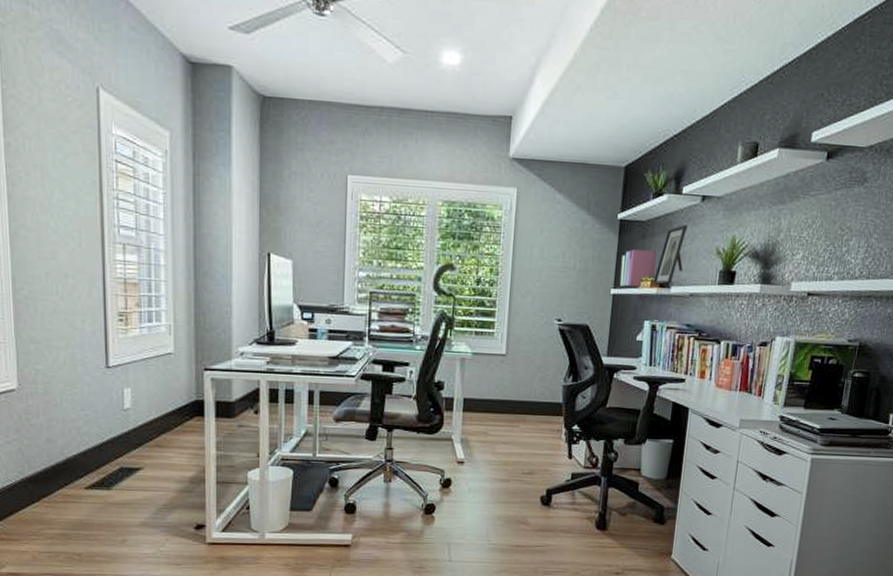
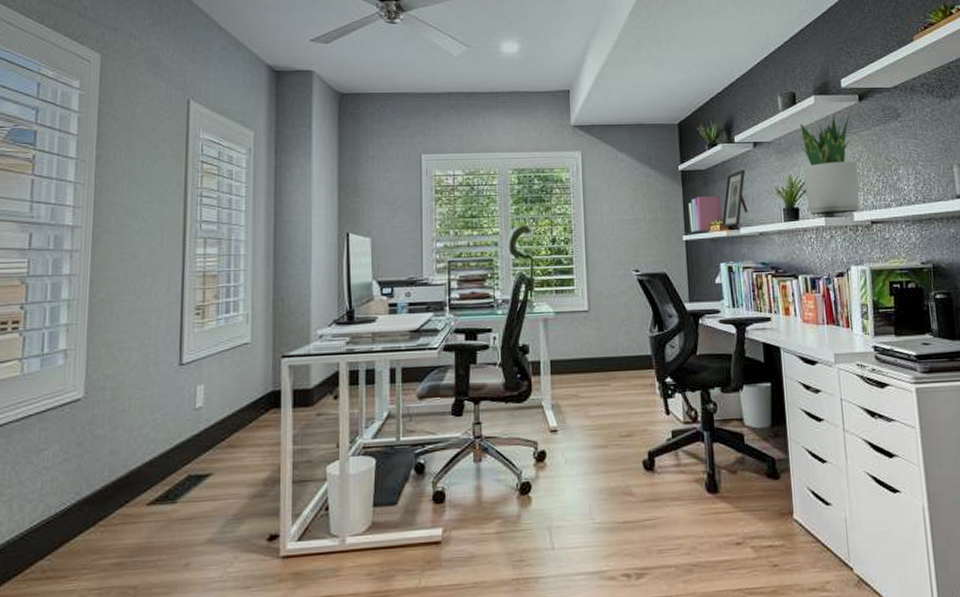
planter: none [746,173,813,282] -> present [800,114,860,215]

